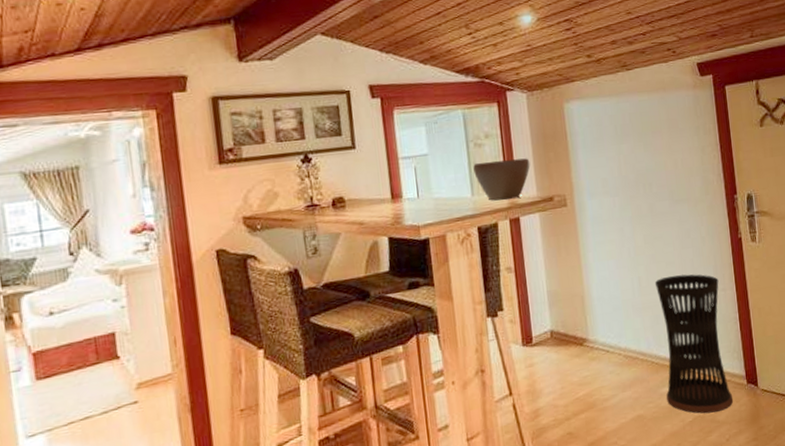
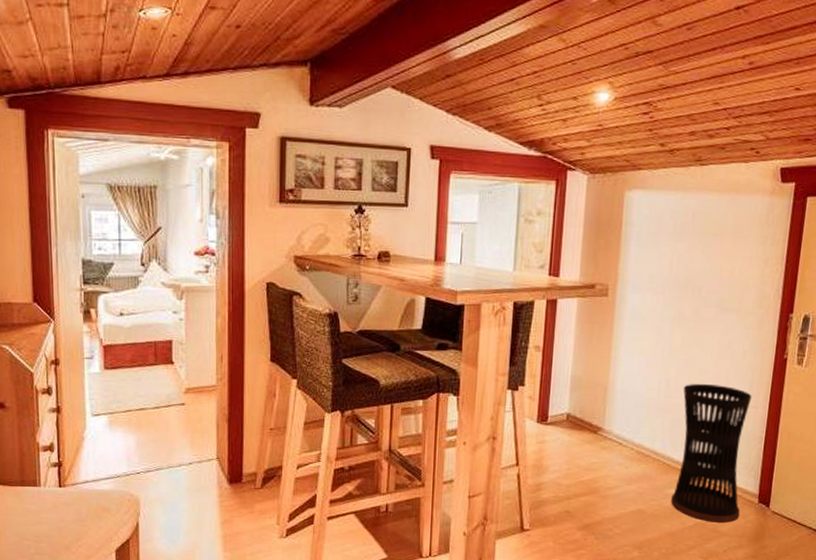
bowl: present [473,158,530,201] -> none [519,238,578,281]

